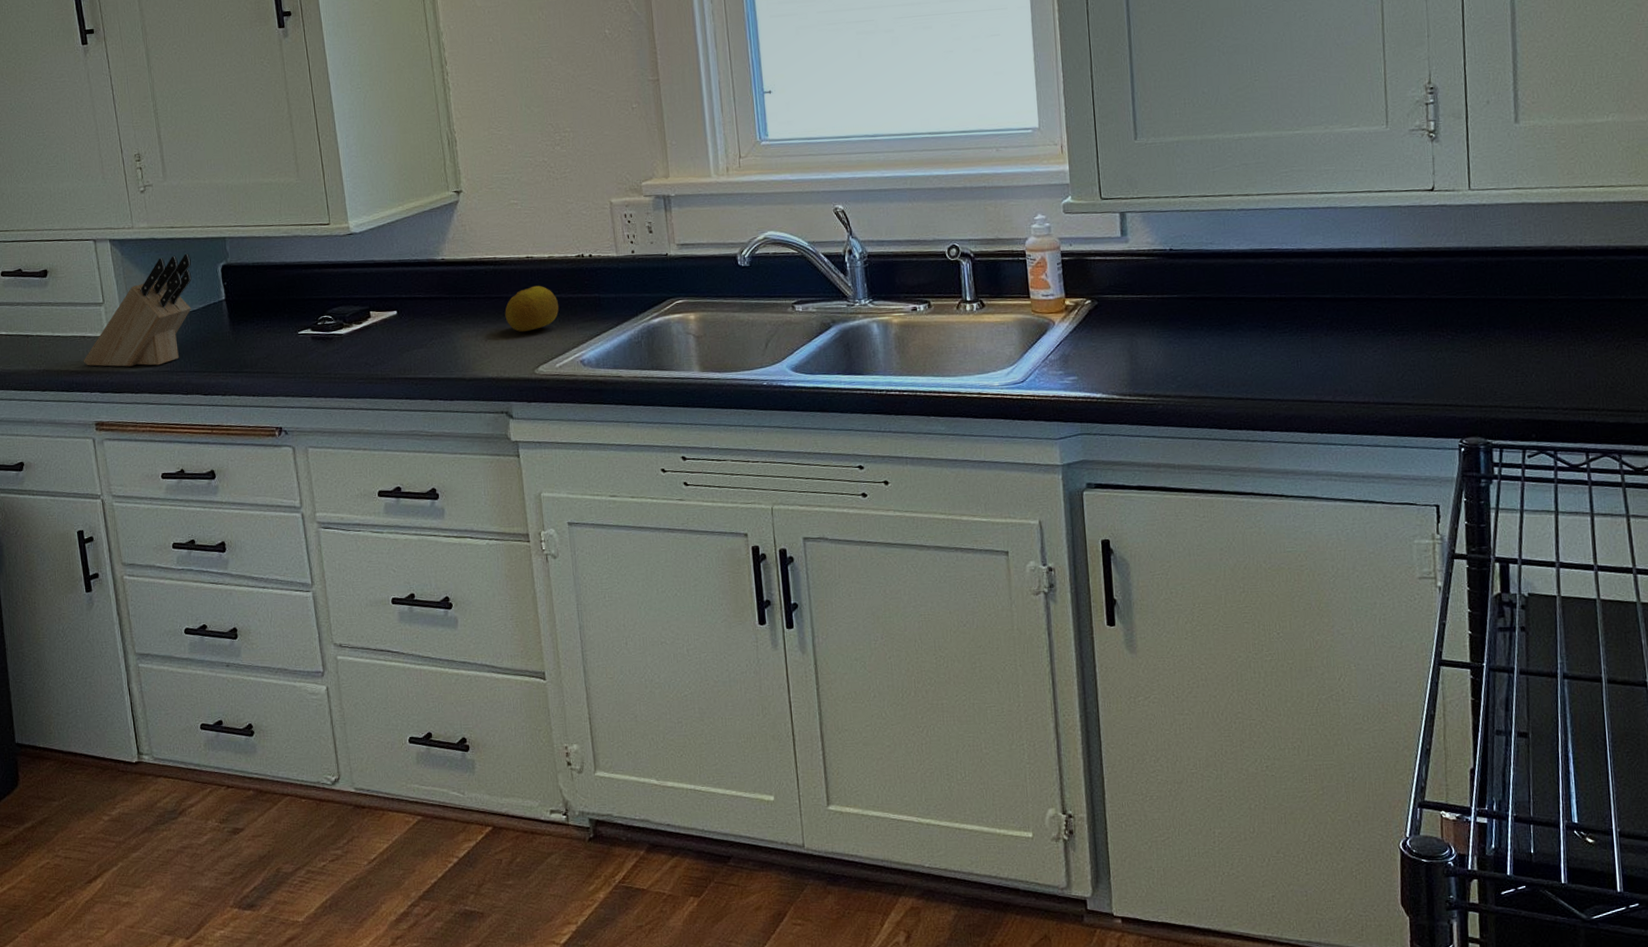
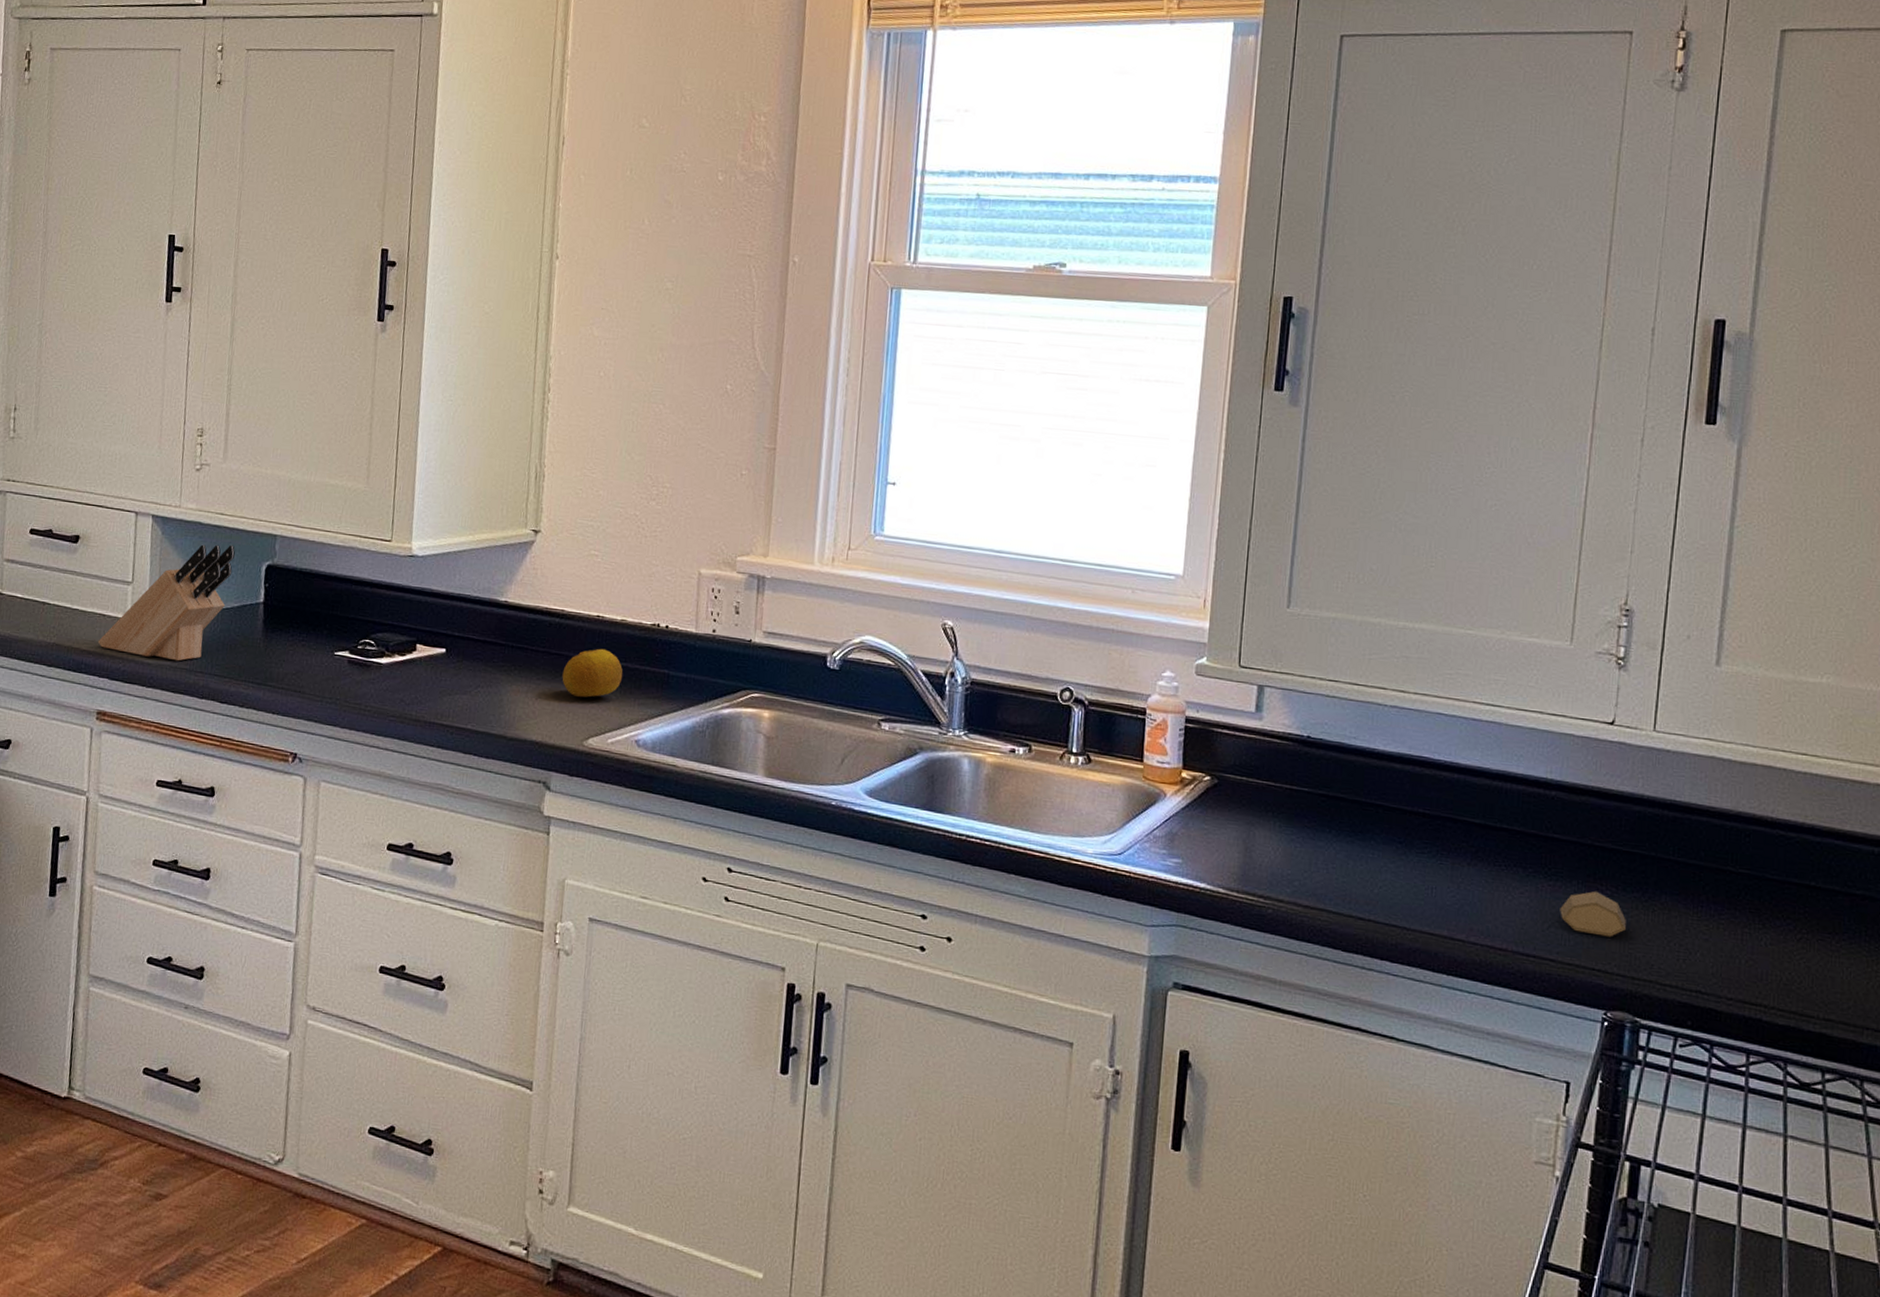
soap bar: none [1410,337,1469,376] -> present [1560,891,1626,937]

